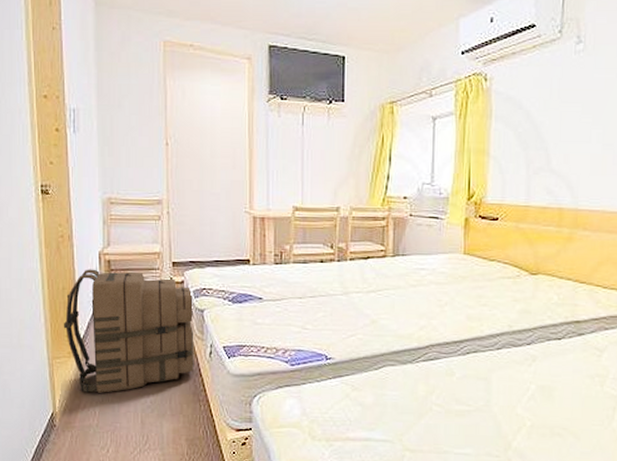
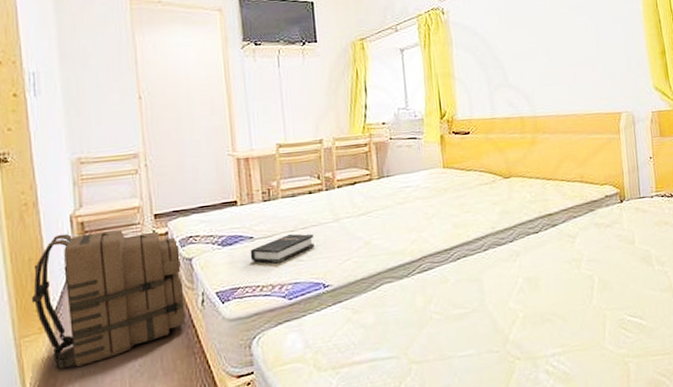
hardback book: none [258,301,321,328] -> present [250,233,314,264]

